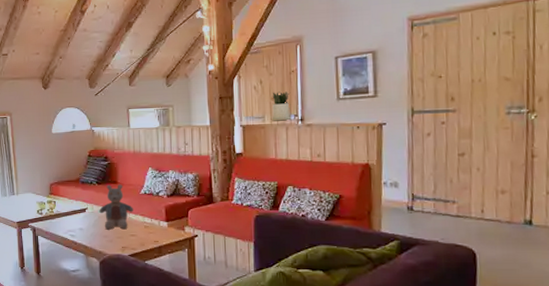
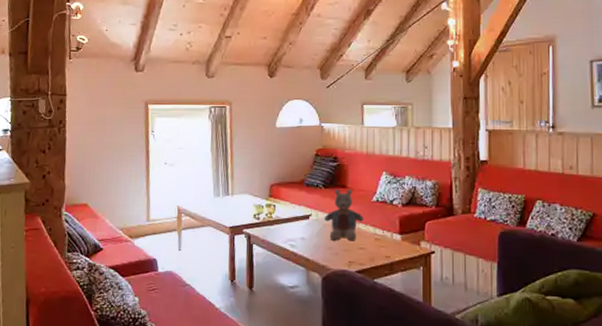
planter: present [271,91,292,121] -> none [519,95,542,127]

